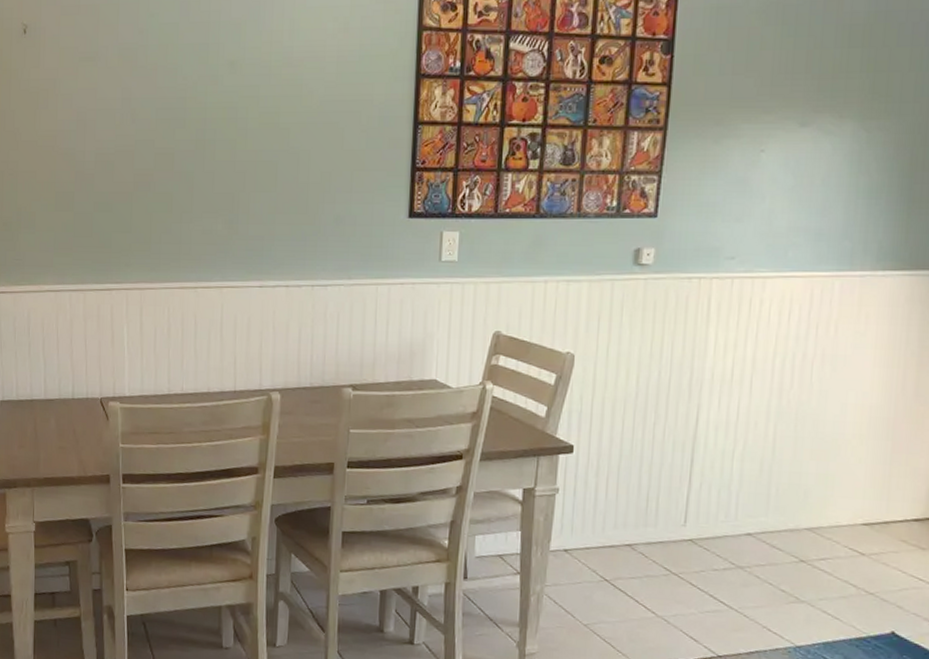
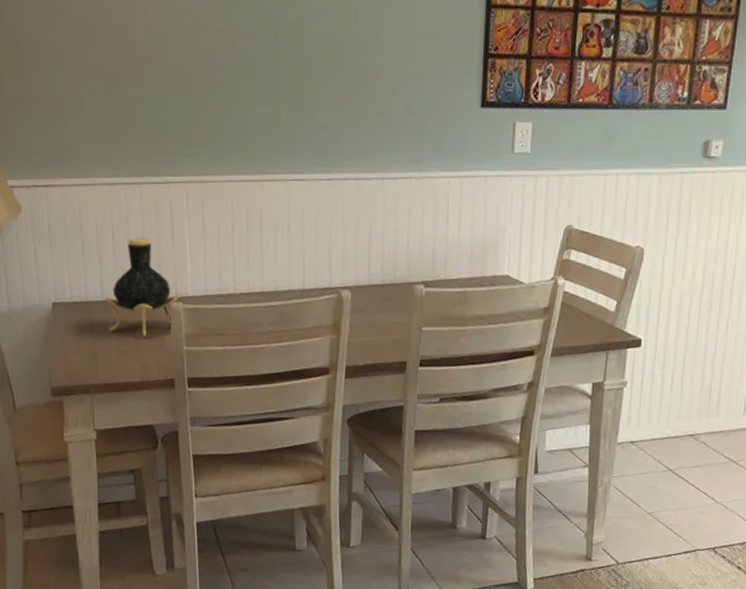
vase: none [48,340,118,434] -> present [105,238,180,337]

